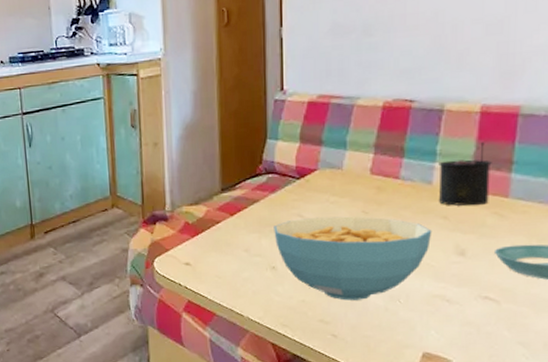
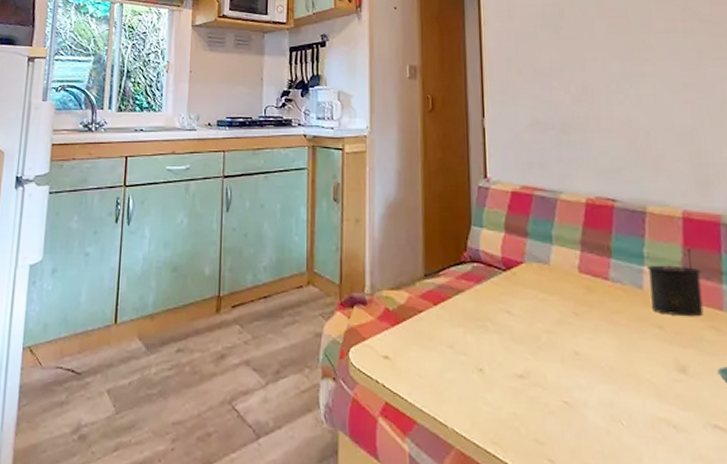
cereal bowl: present [274,216,432,301] -> none [480,315,649,418]

